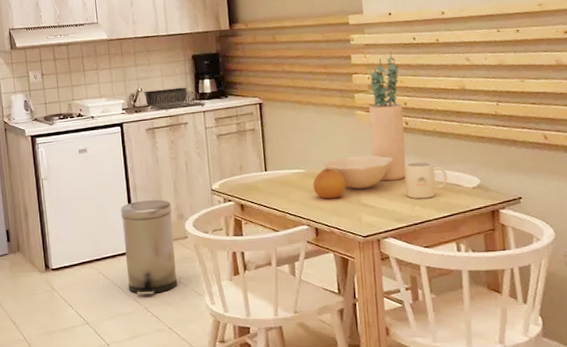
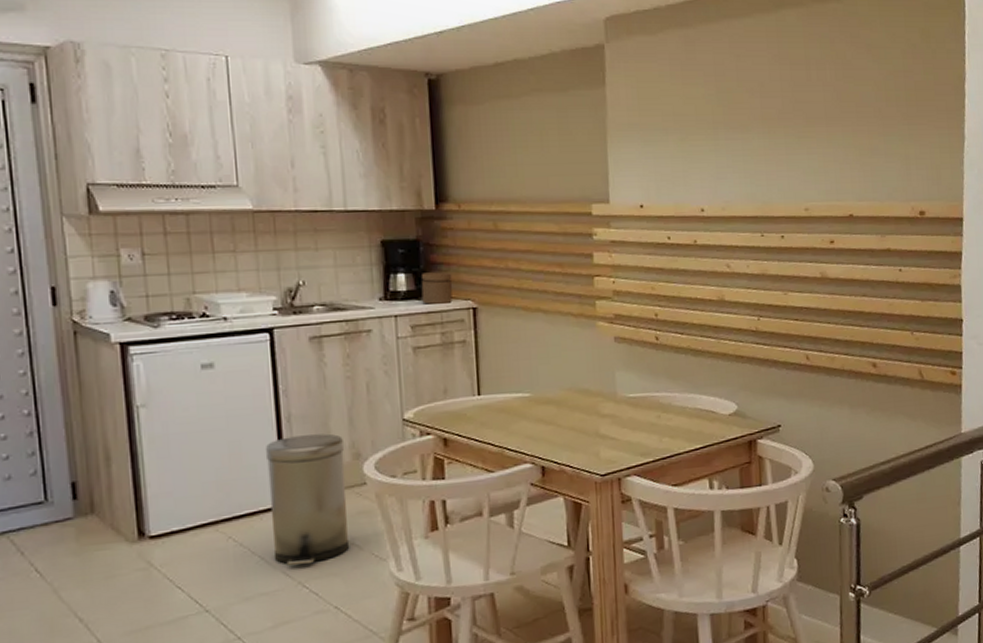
dish rack: present [144,87,206,112] -> none [307,282,398,314]
jar: none [221,76,244,103] -> present [421,272,453,305]
fruit: present [312,167,346,199] -> none [540,390,581,430]
bowl: present [324,155,394,190] -> none [555,376,641,418]
vase: present [369,51,406,181] -> none [612,251,655,408]
mug: present [404,161,448,199] -> none [652,383,701,429]

